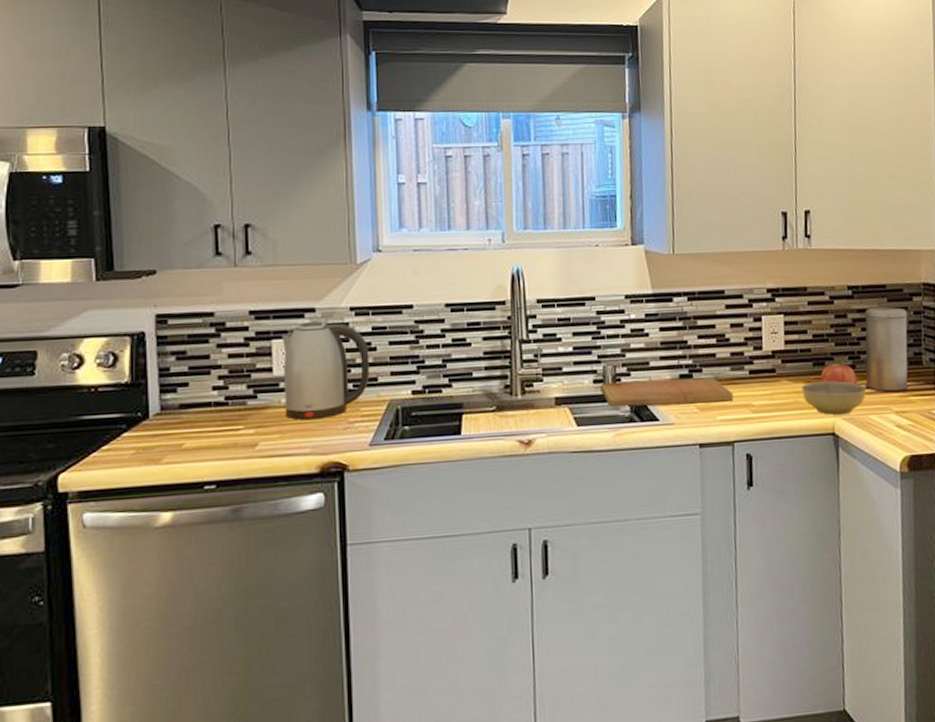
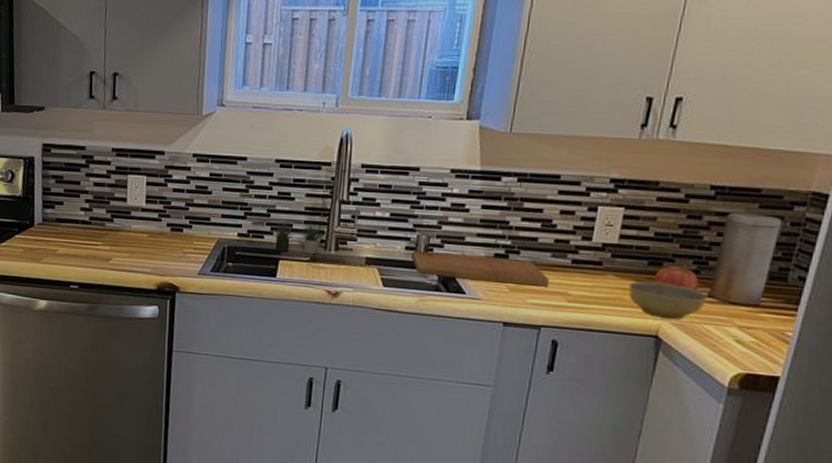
kettle: present [281,321,370,420] -> none [133,162,206,246]
succulent plant: none [449,367,509,406] -> present [270,221,326,255]

